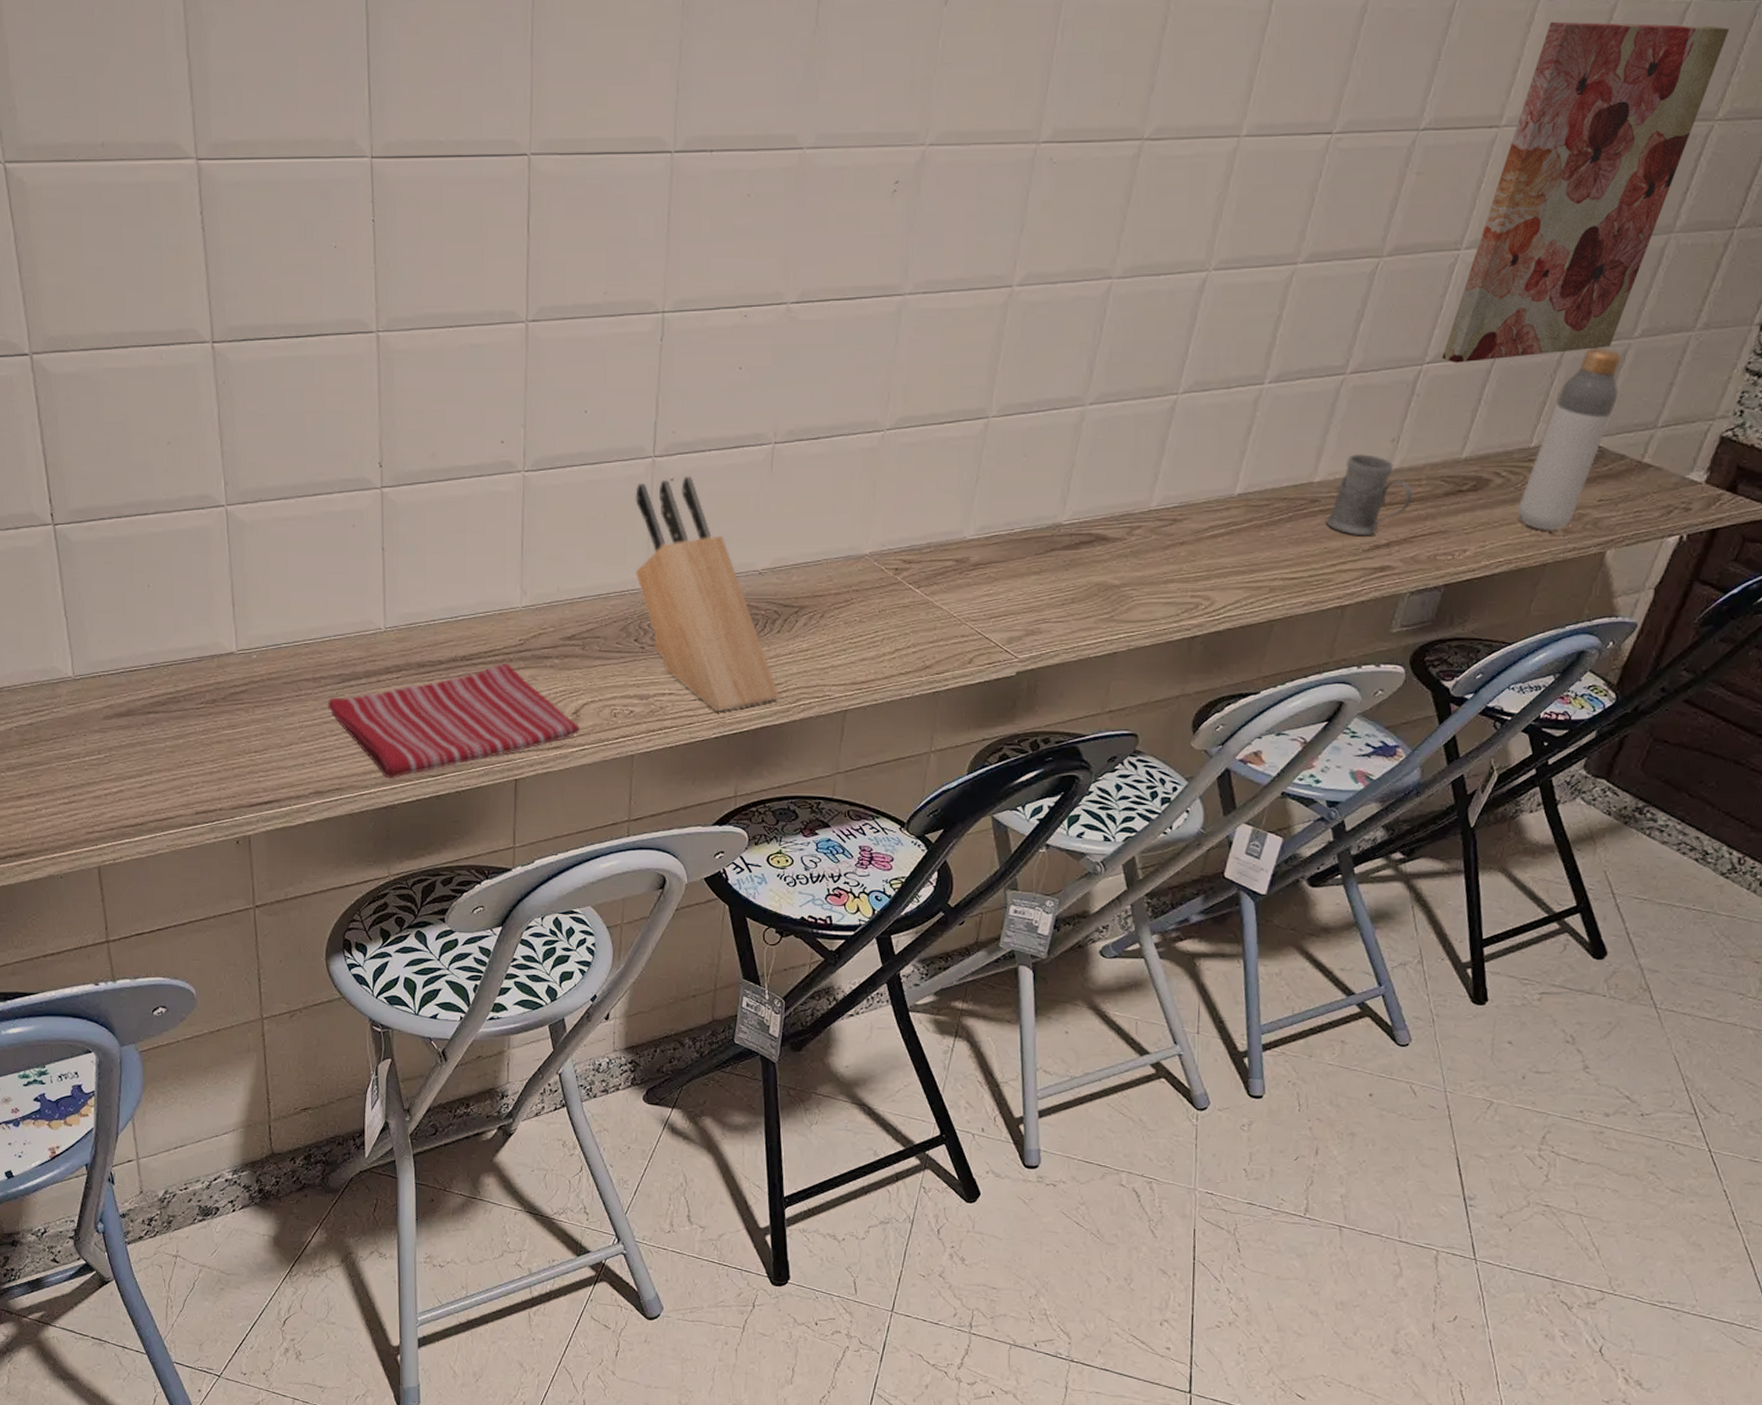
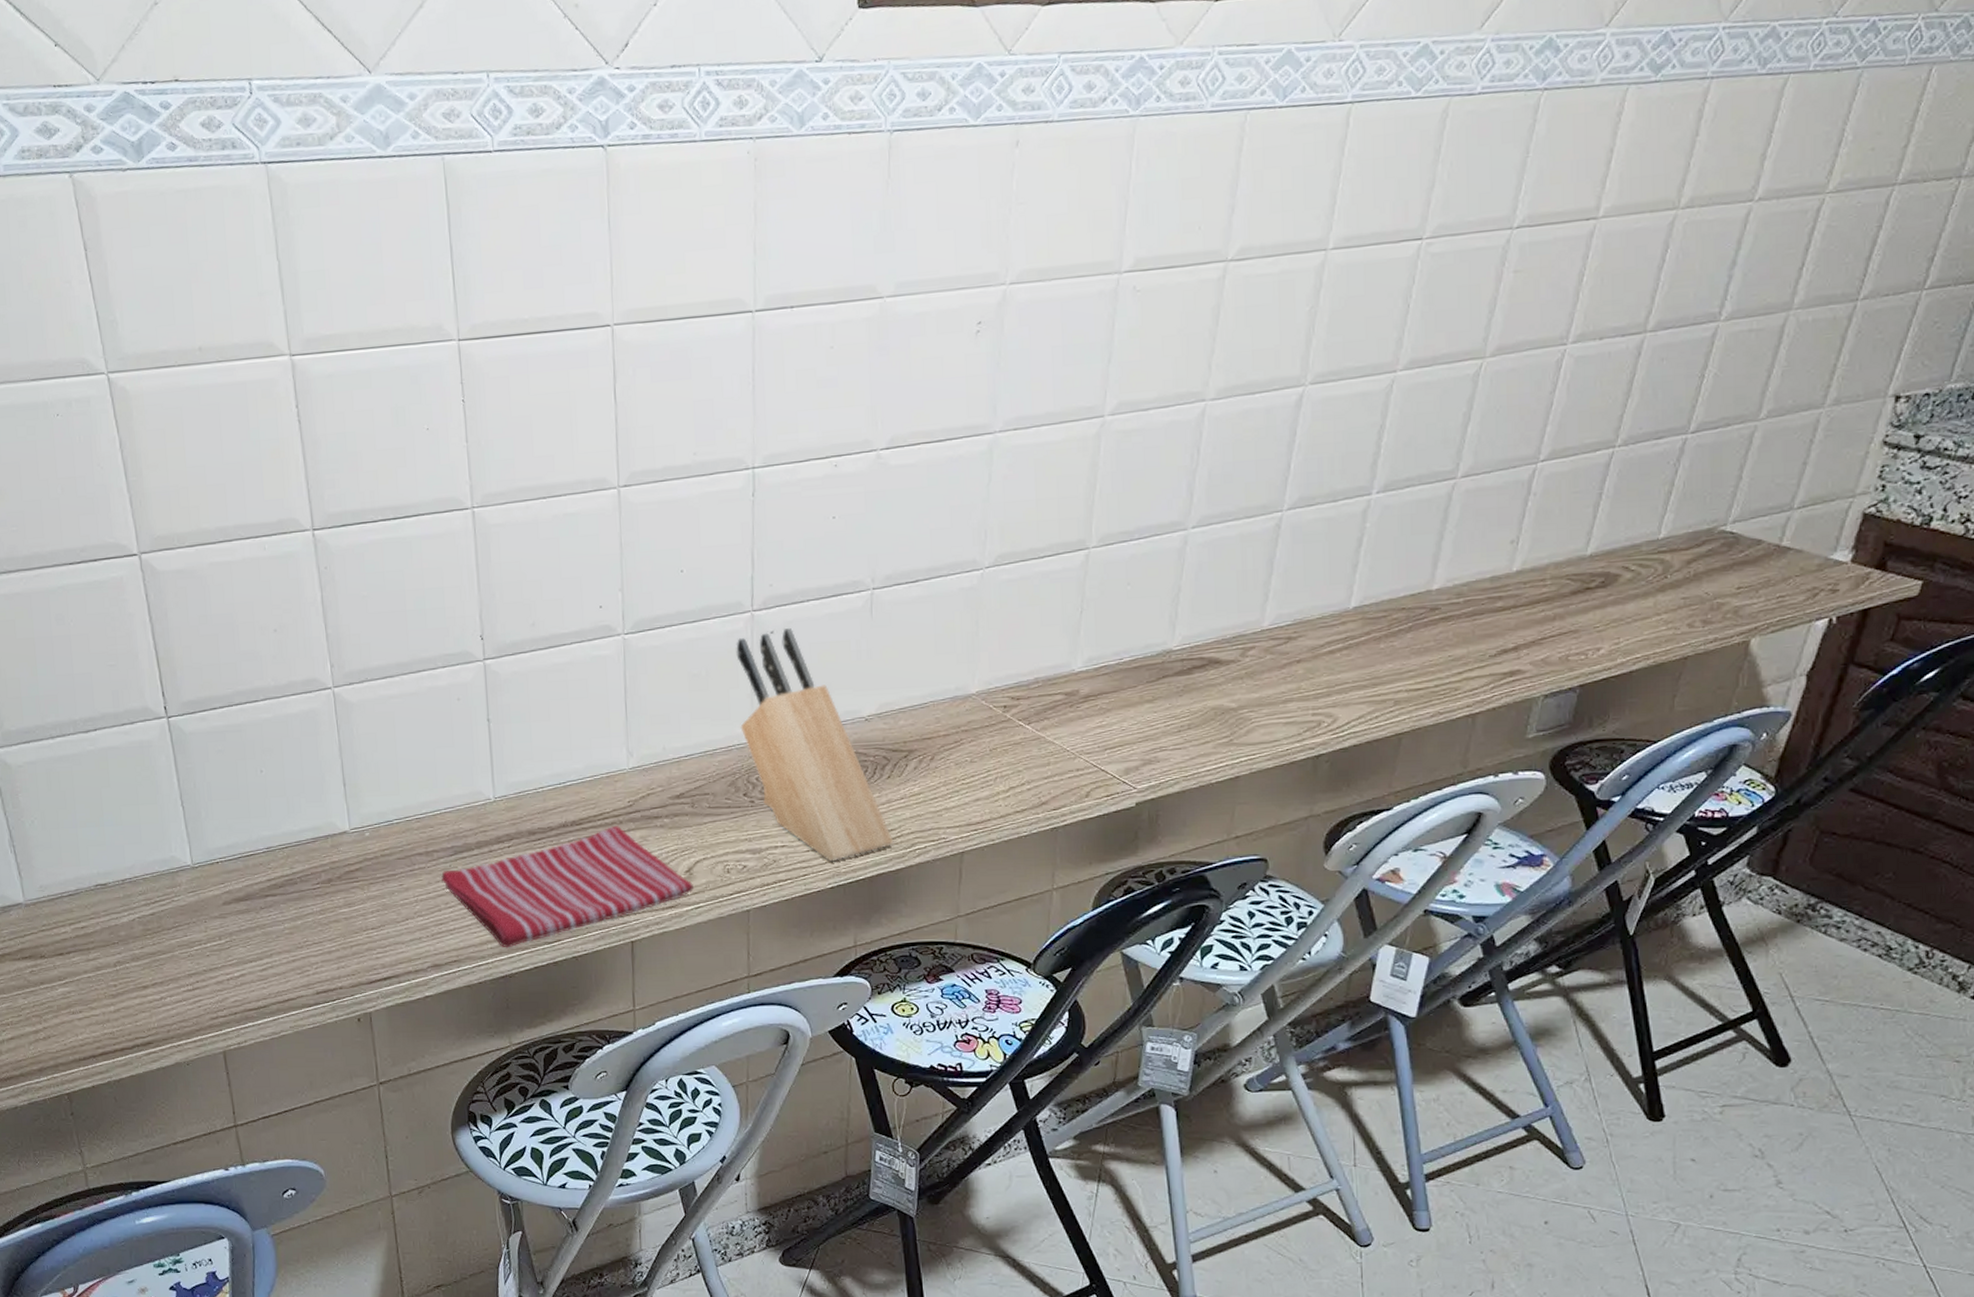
mug: present [1325,454,1413,536] -> none [1448,558,1538,642]
wall art: present [1441,21,1729,363] -> none [1556,99,1832,459]
bottle: present [1517,348,1623,530] -> none [1651,432,1750,623]

